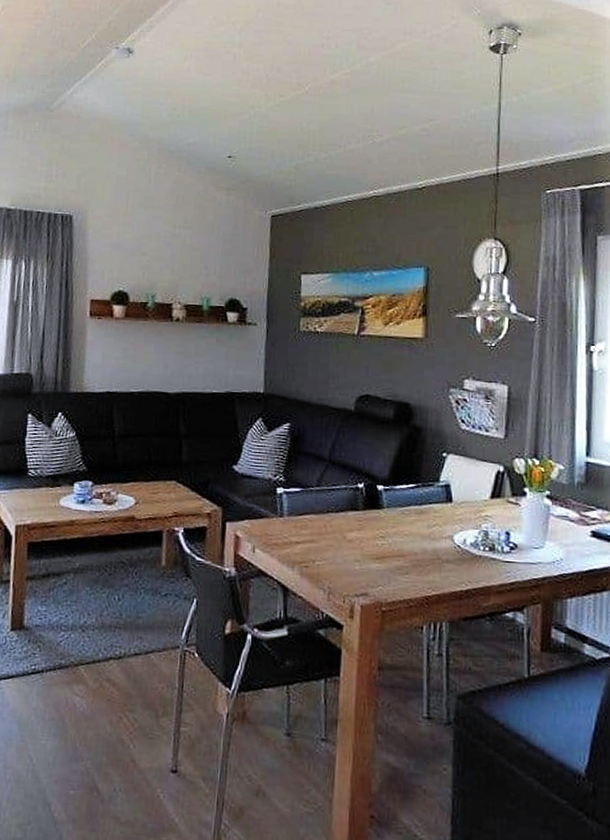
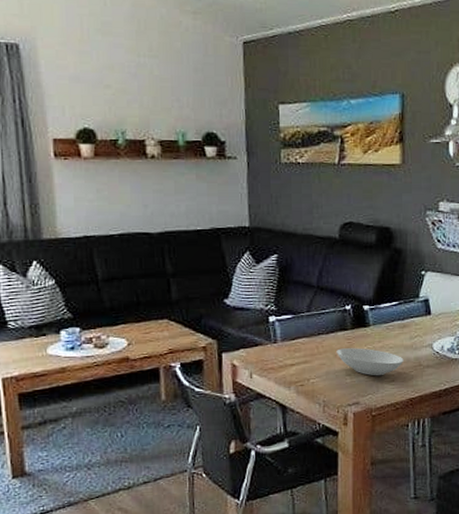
bowl: none [346,530,420,566] -> present [336,348,404,376]

